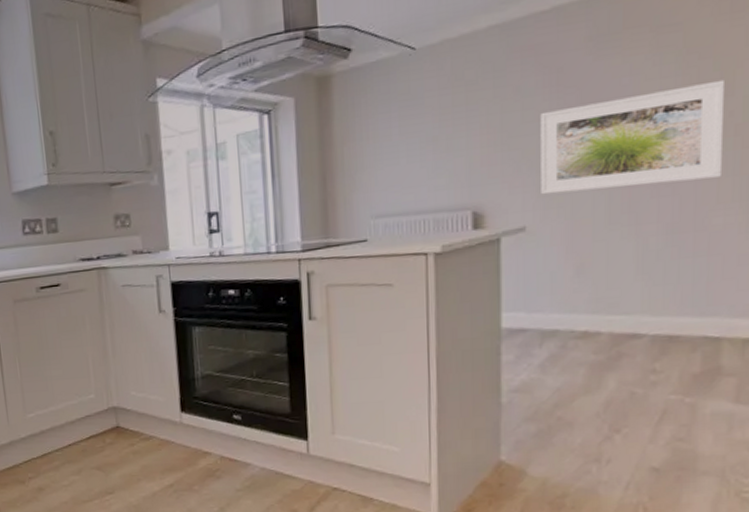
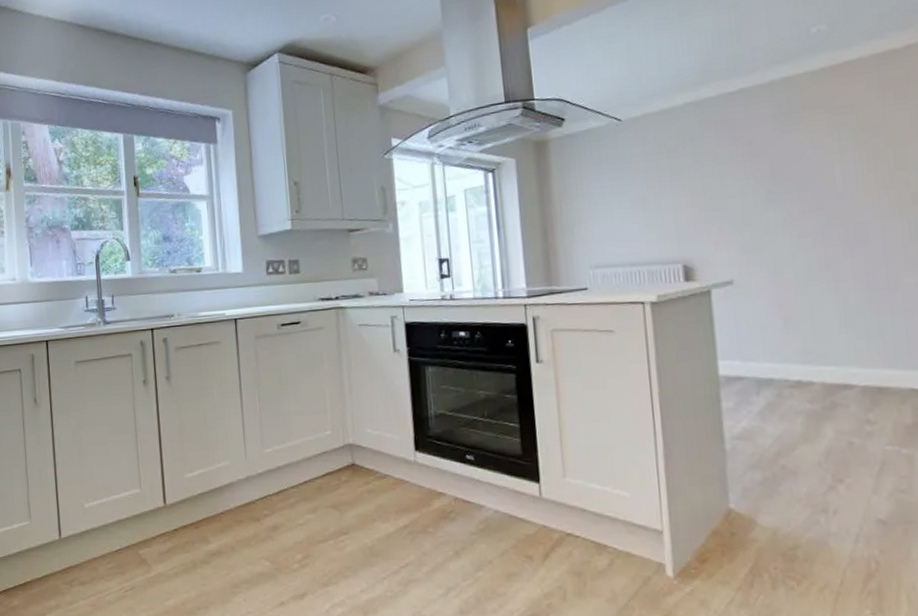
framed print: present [540,79,726,195] -> none [737,154,908,252]

